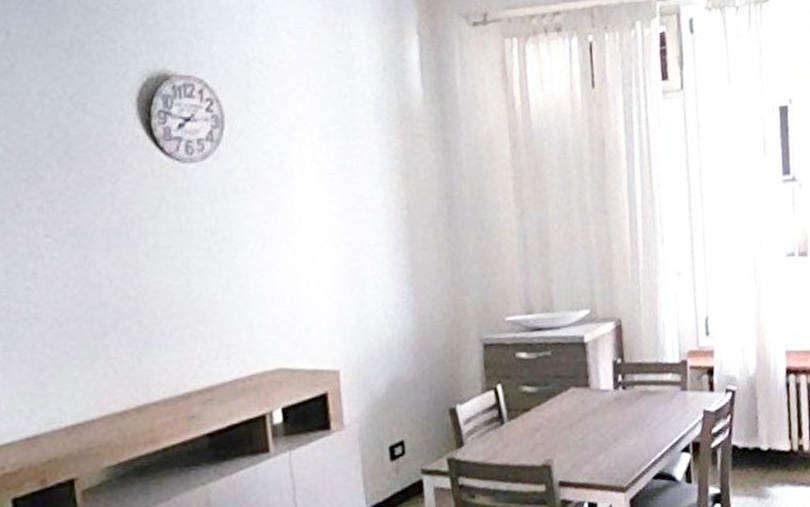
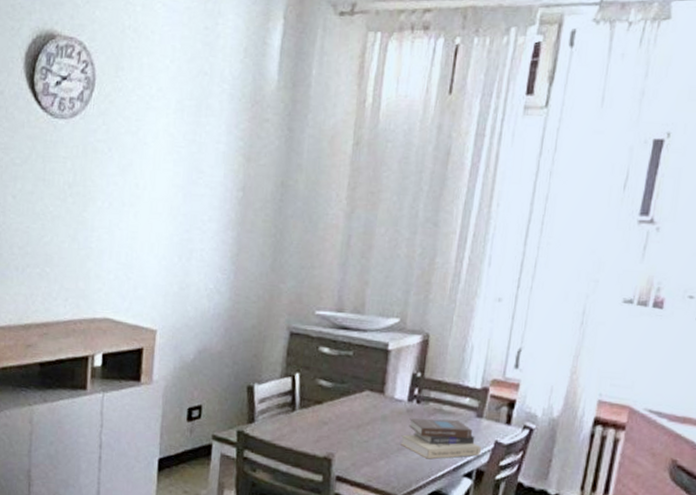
books: none [615,398,693,443] -> present [401,418,481,459]

